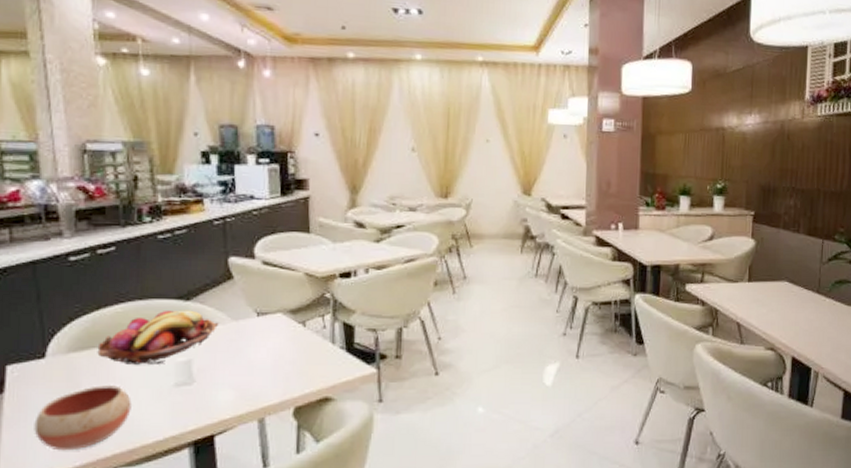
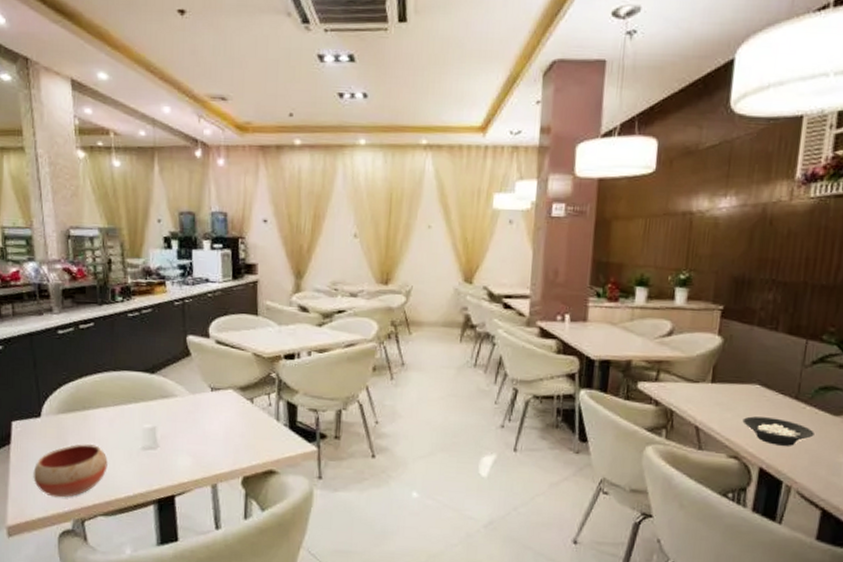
fruit basket: present [97,310,219,366] -> none [80,382,179,429]
cereal bowl: none [776,310,834,335] -> present [742,416,814,446]

